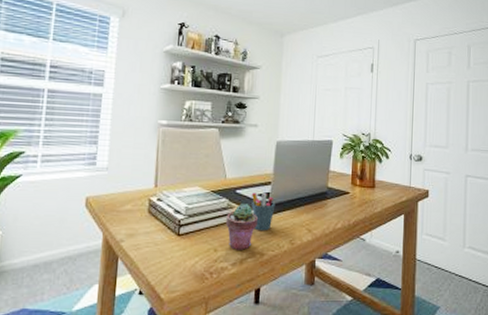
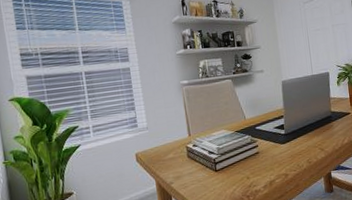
potted succulent: present [226,204,258,250] -> none [252,136,278,175]
pen holder: present [251,192,276,231] -> none [268,125,291,157]

